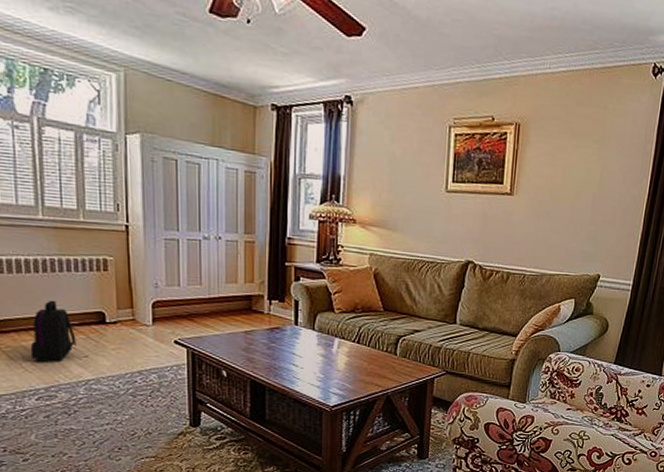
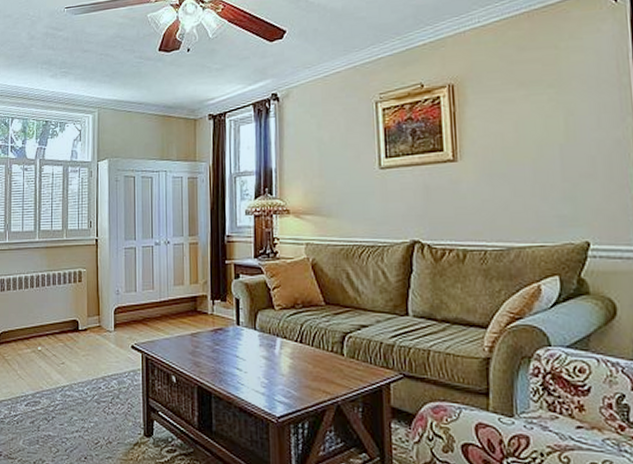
backpack: present [30,300,76,363] -> none [24,311,56,370]

